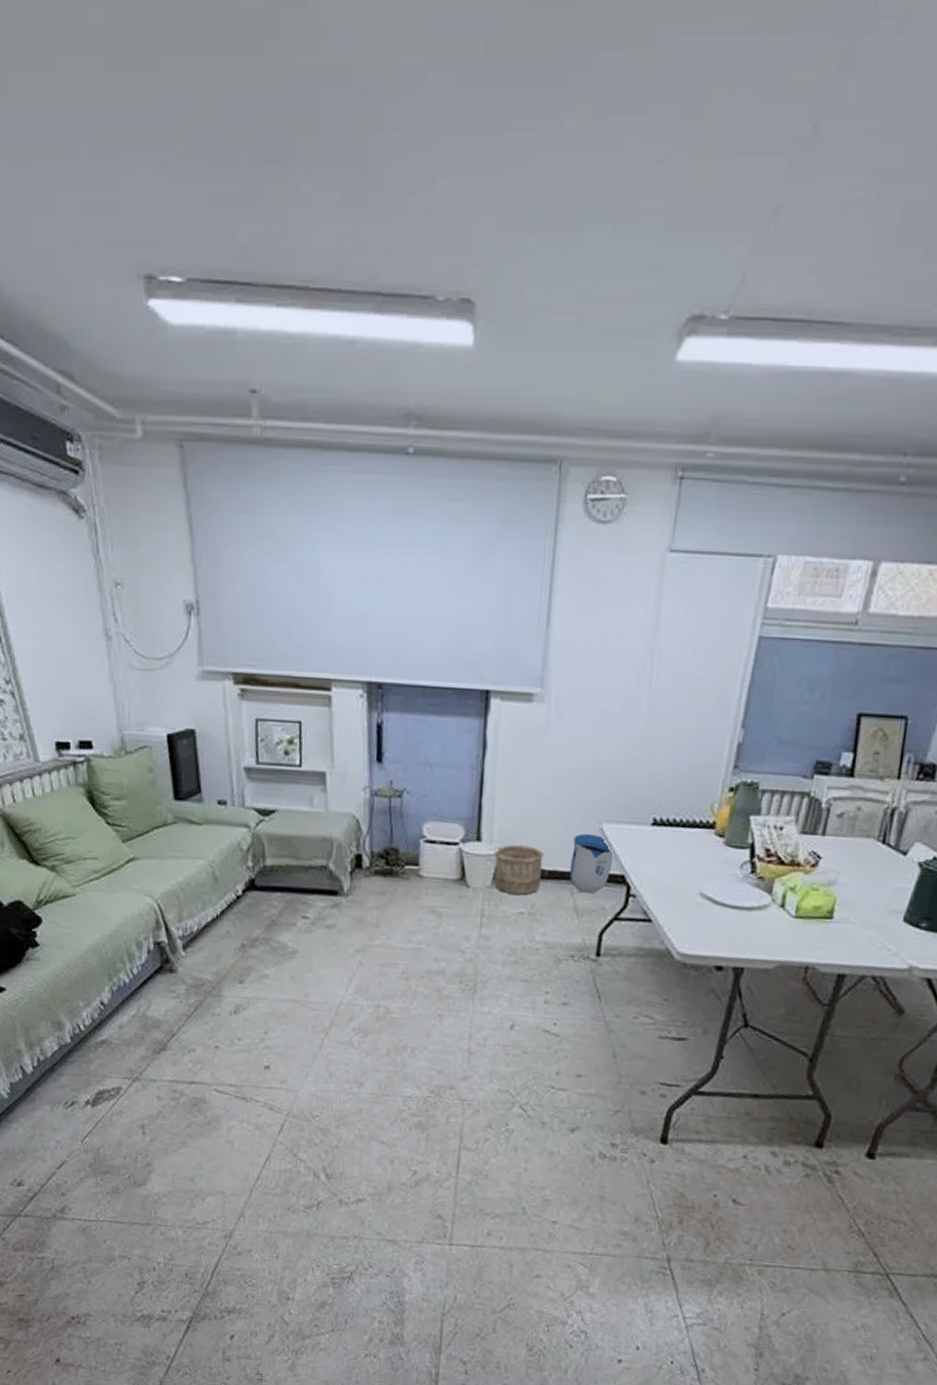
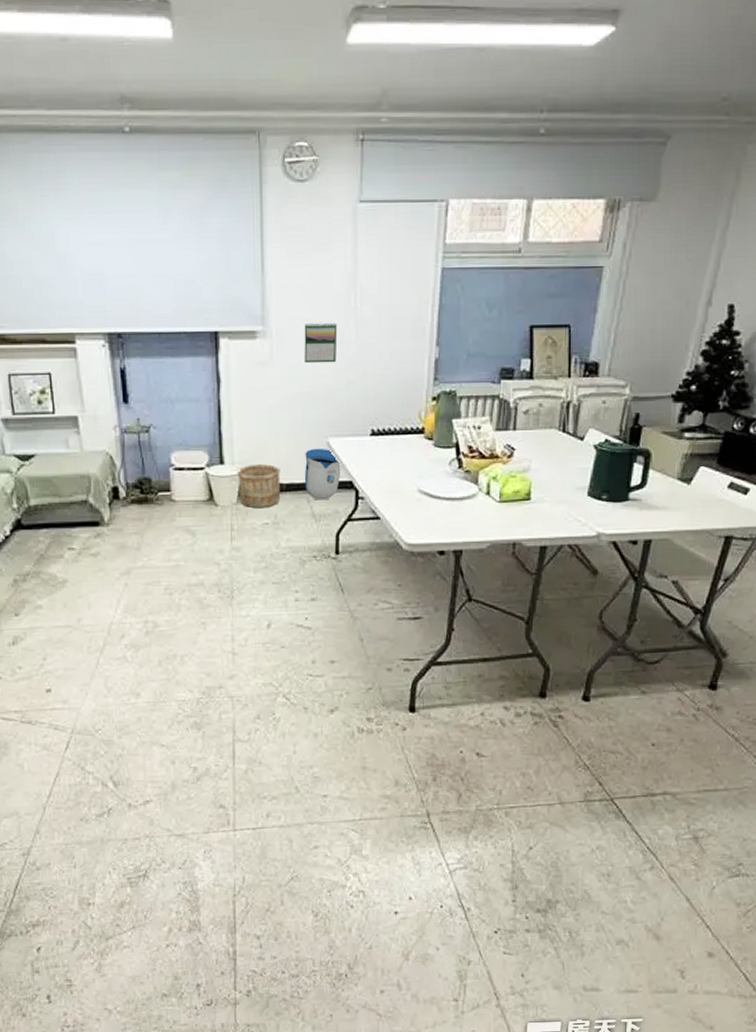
calendar: none [585,689,628,738] -> present [304,322,338,364]

